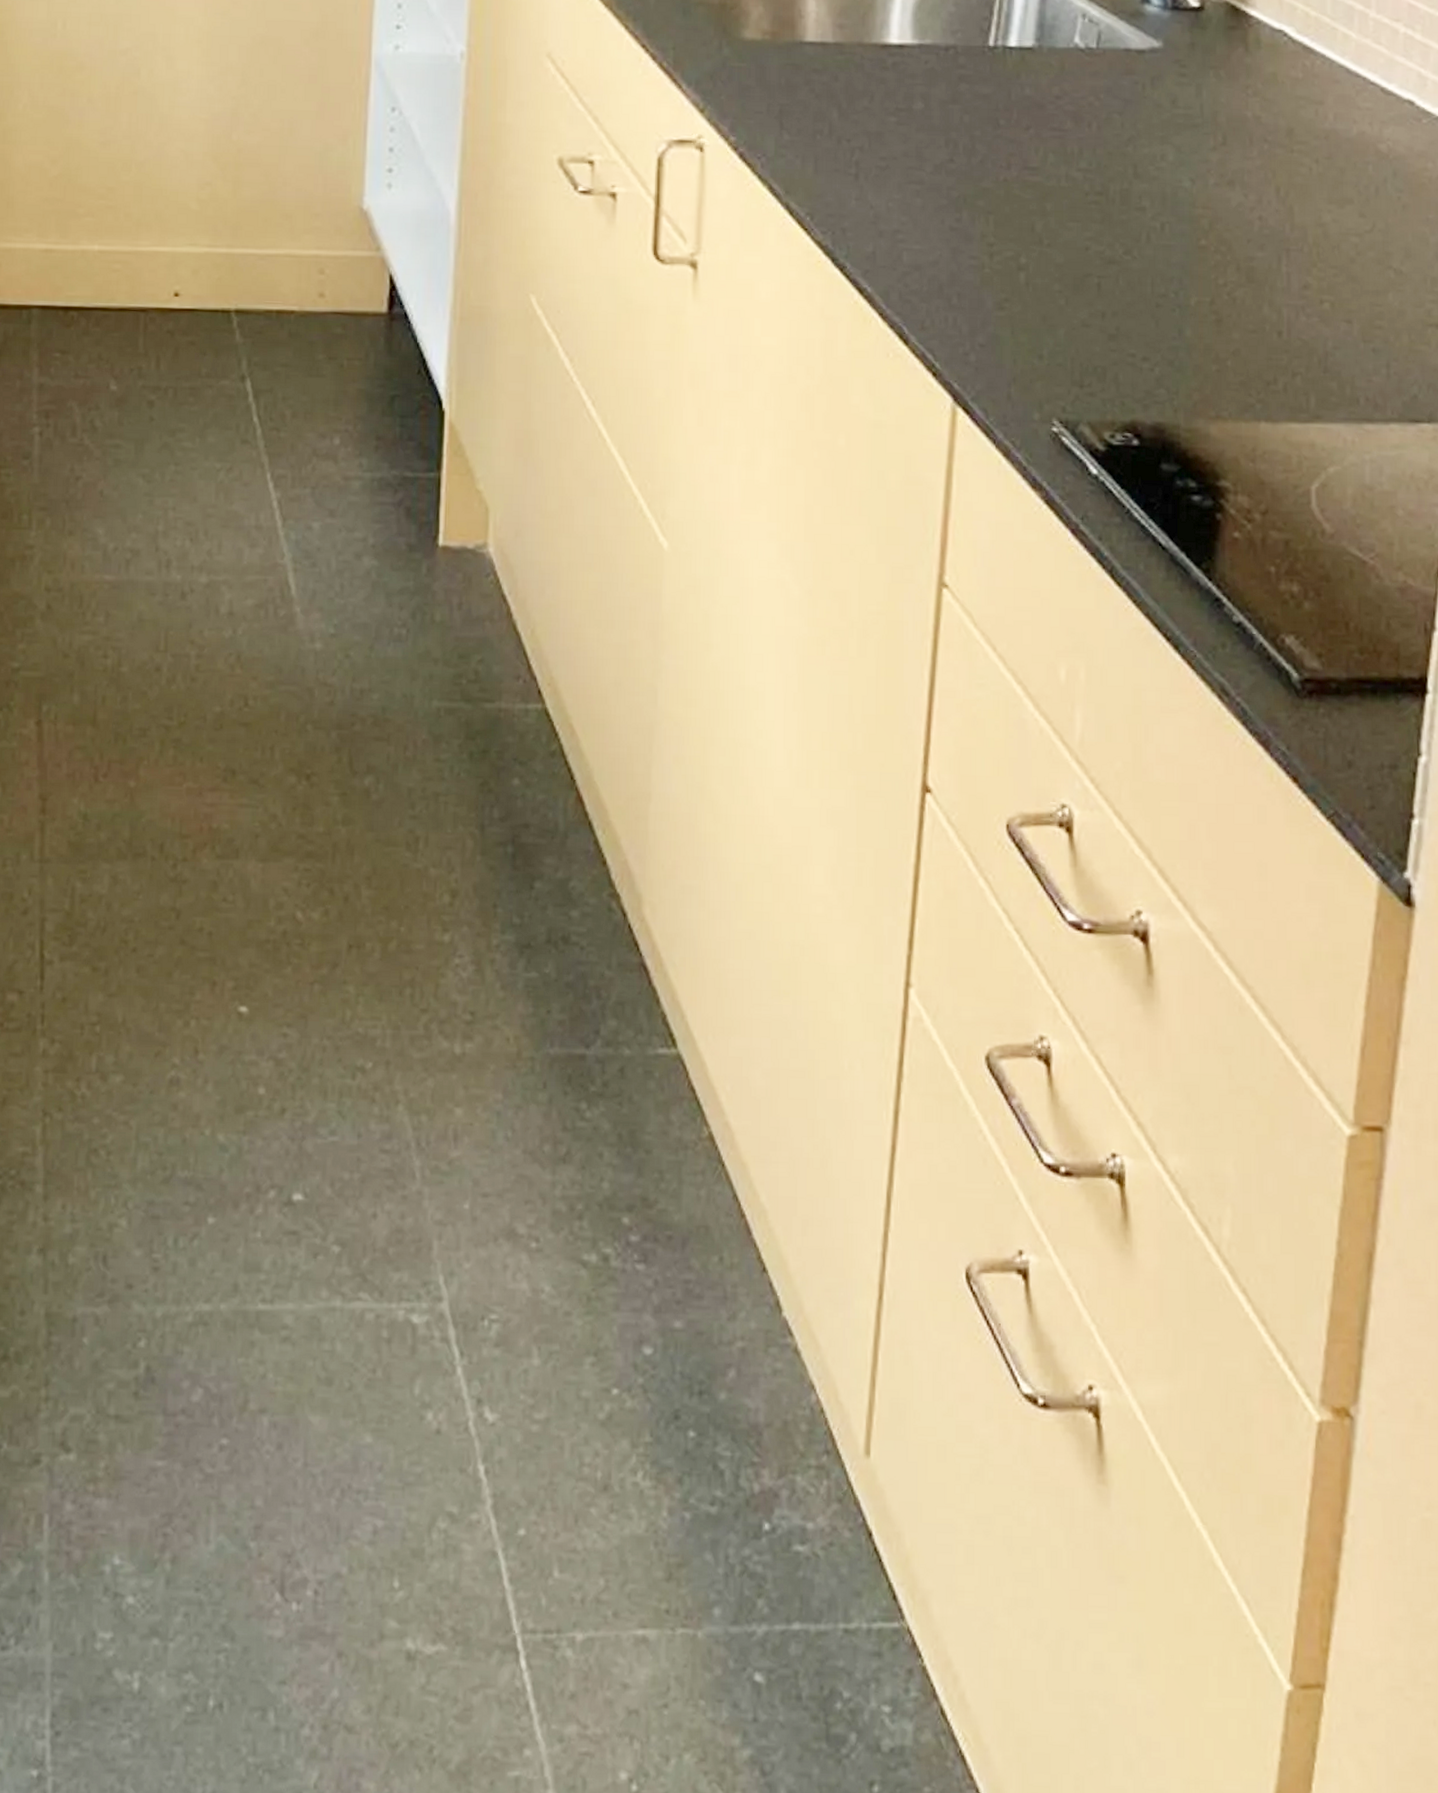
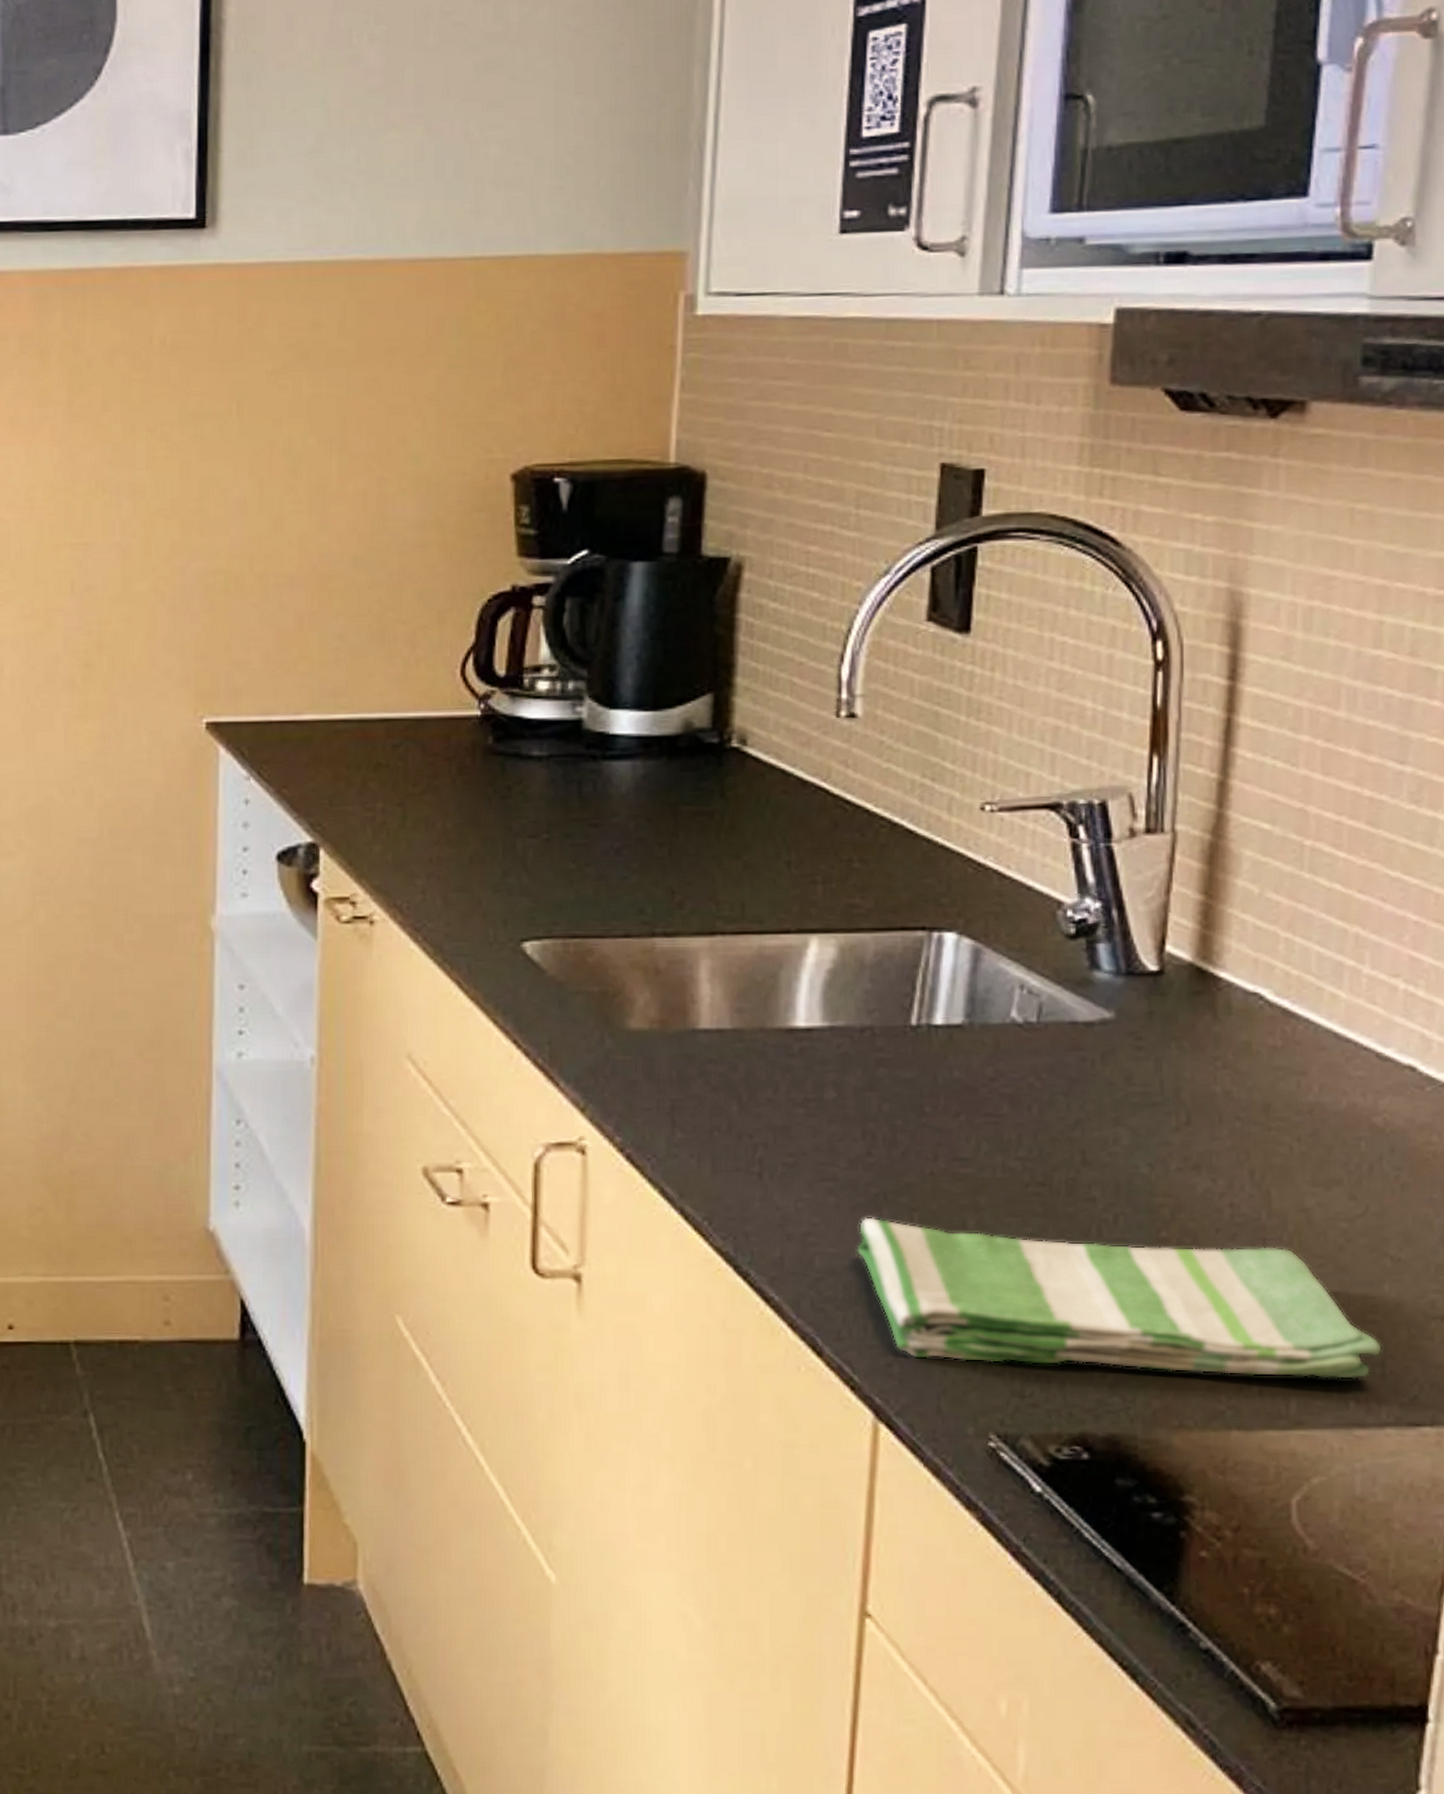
dish towel: none [940,218,1387,379] -> present [857,1217,1382,1379]

